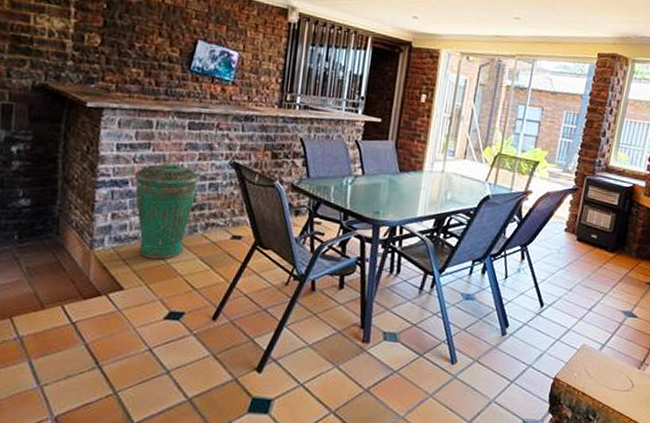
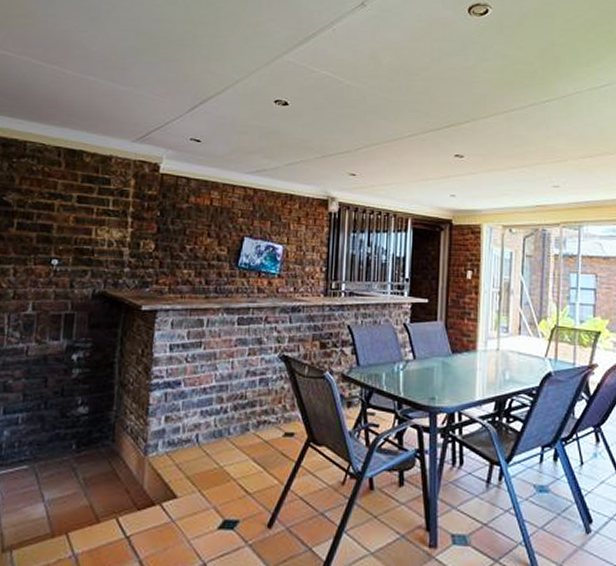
trash can: present [132,162,201,260] -> none [184,359,251,463]

